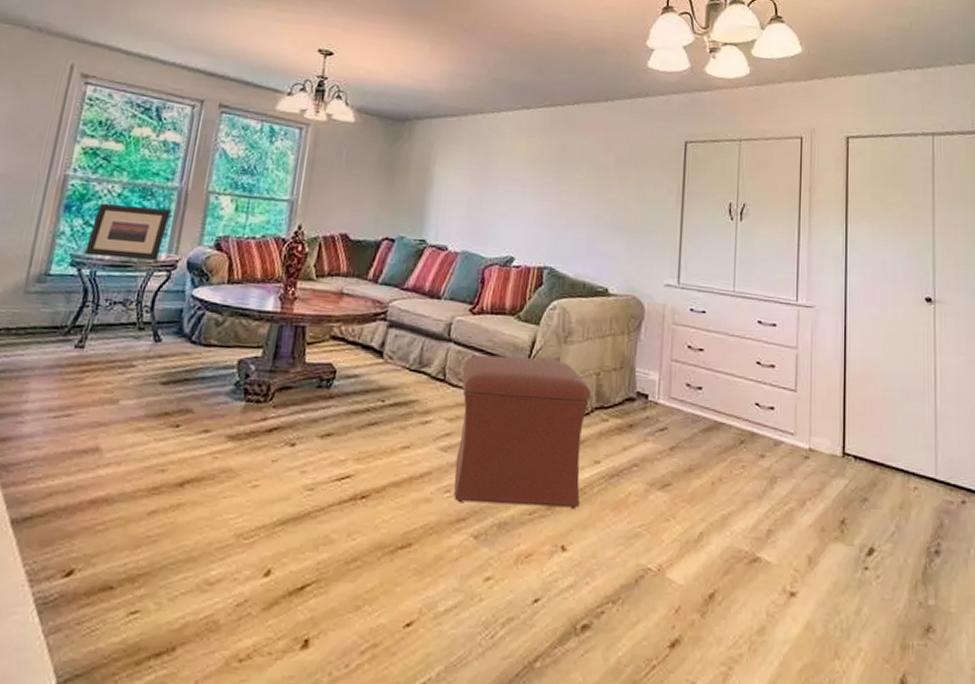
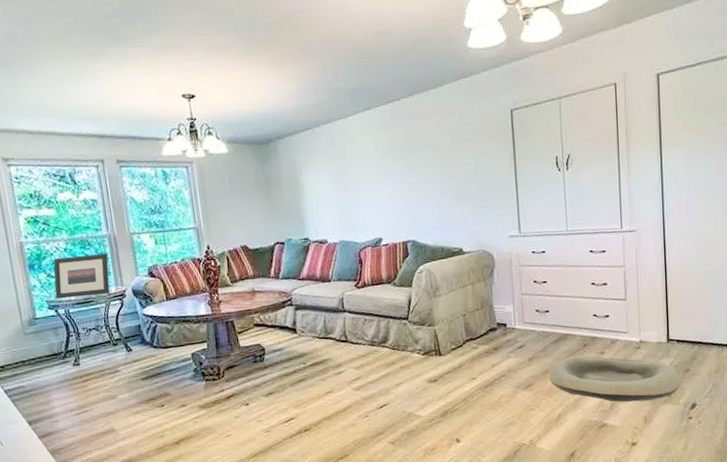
ottoman: present [454,355,592,508] -> none [358,311,465,422]
dog bed: none [693,454,857,534] -> present [549,355,681,402]

